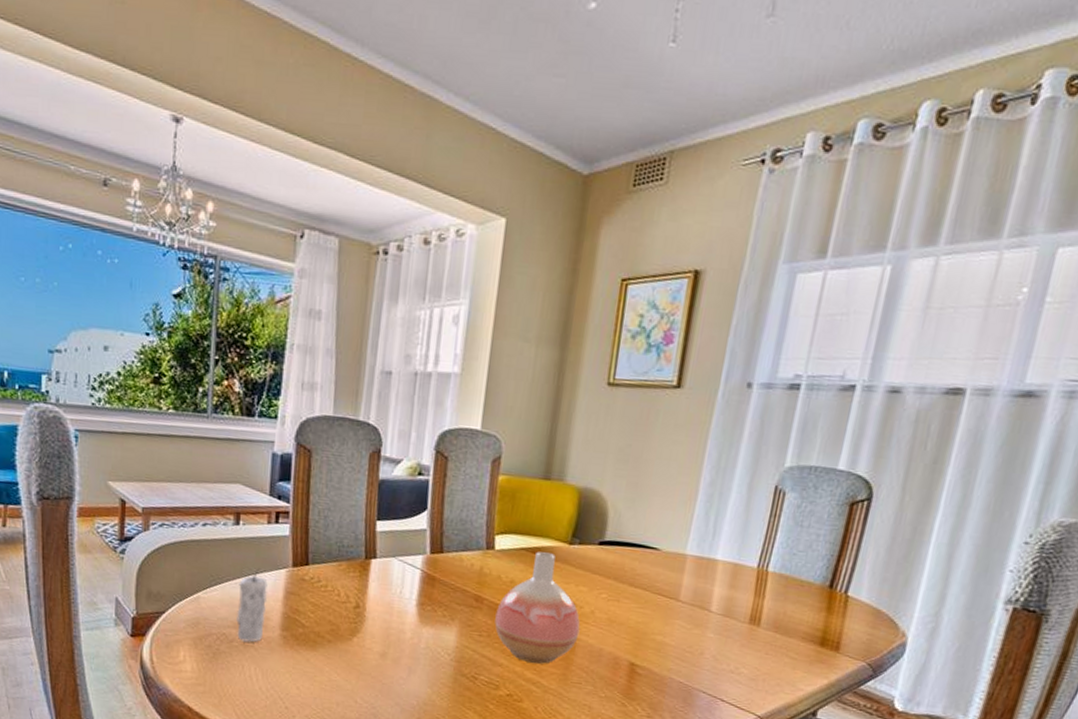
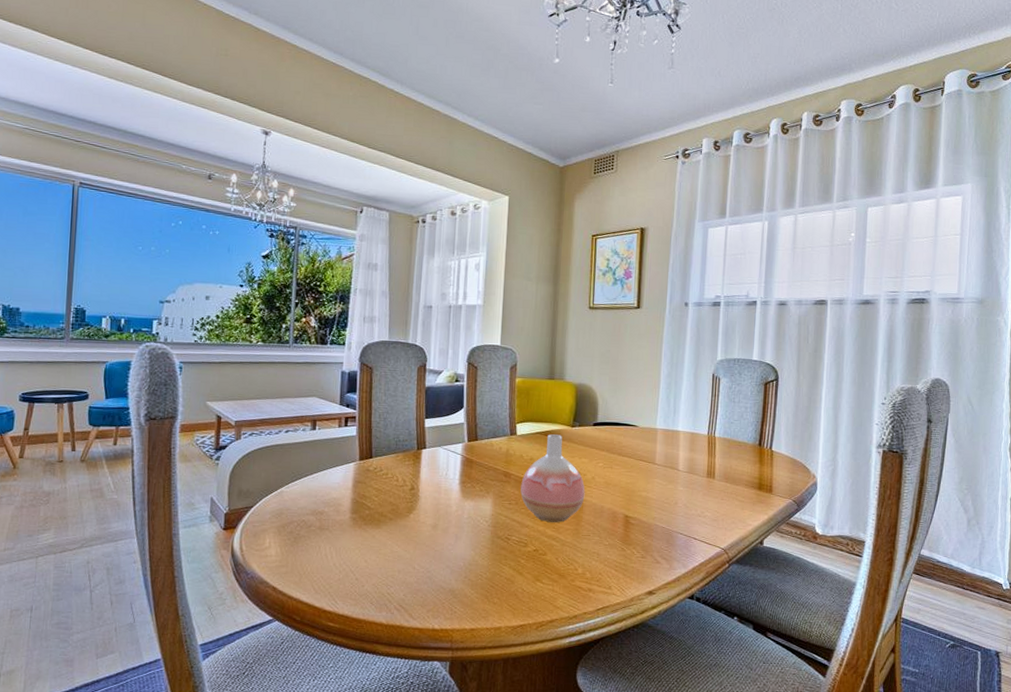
candle: present [236,571,268,642] -> none [314,466,339,526]

